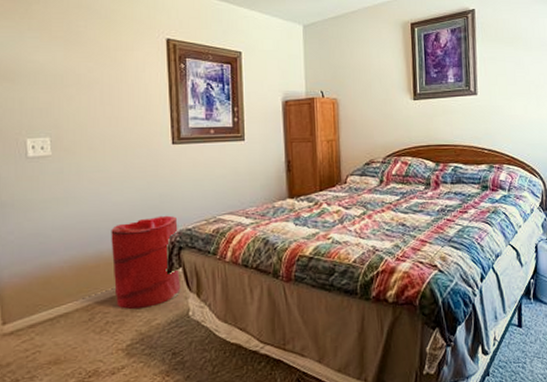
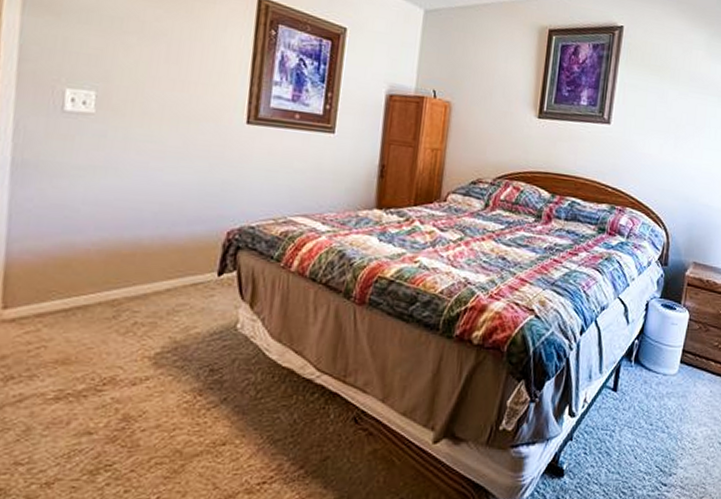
laundry hamper: present [111,215,181,310] -> none [150,206,240,313]

